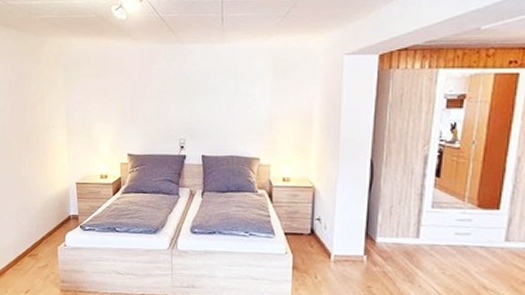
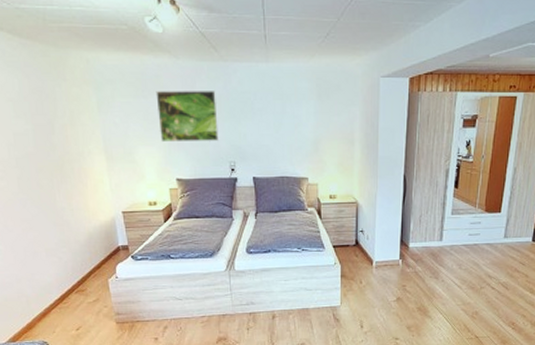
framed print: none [115,71,171,119] -> present [156,91,219,143]

